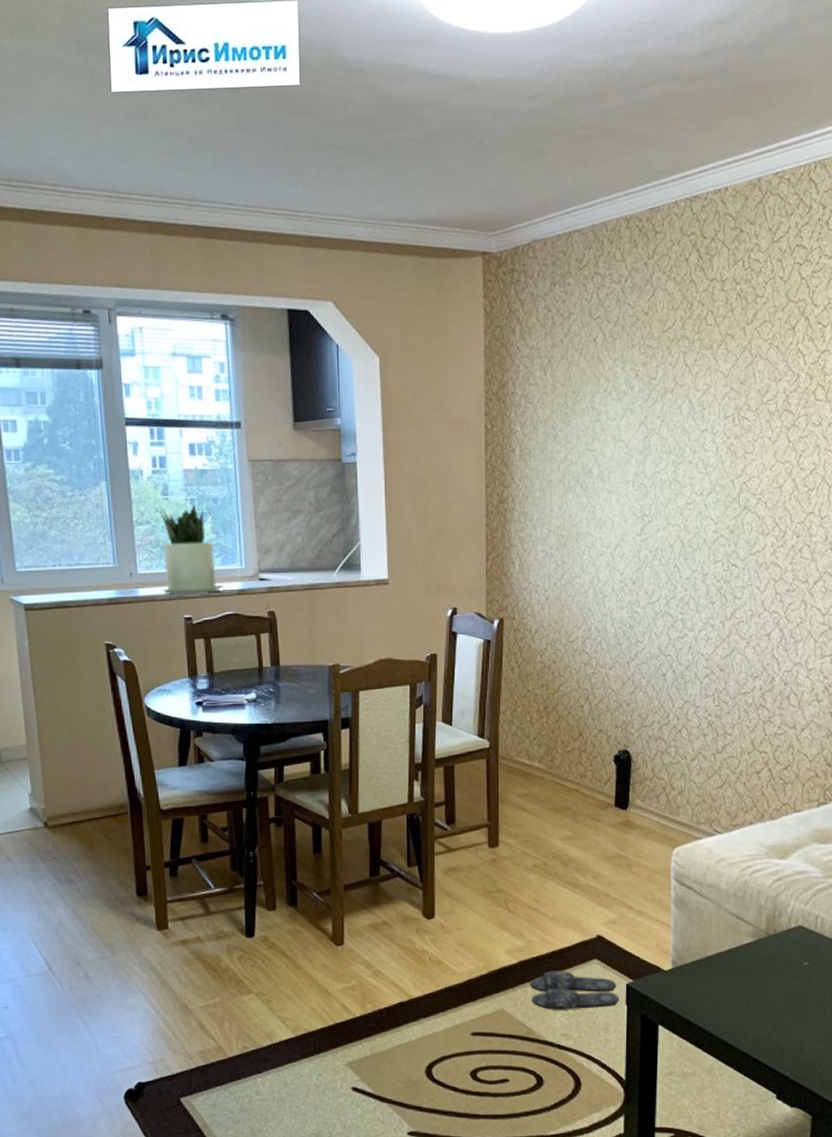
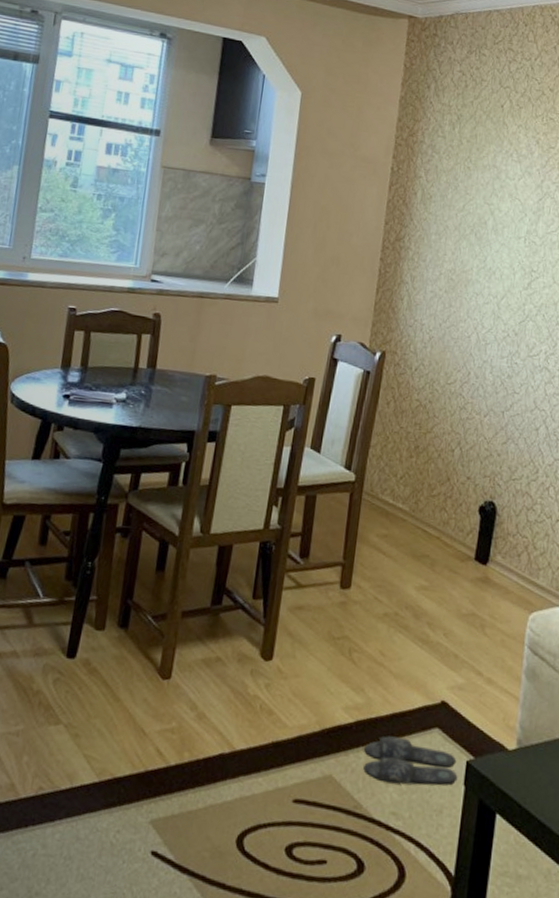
planter: present [160,504,222,595] -> none [52,198,113,288]

